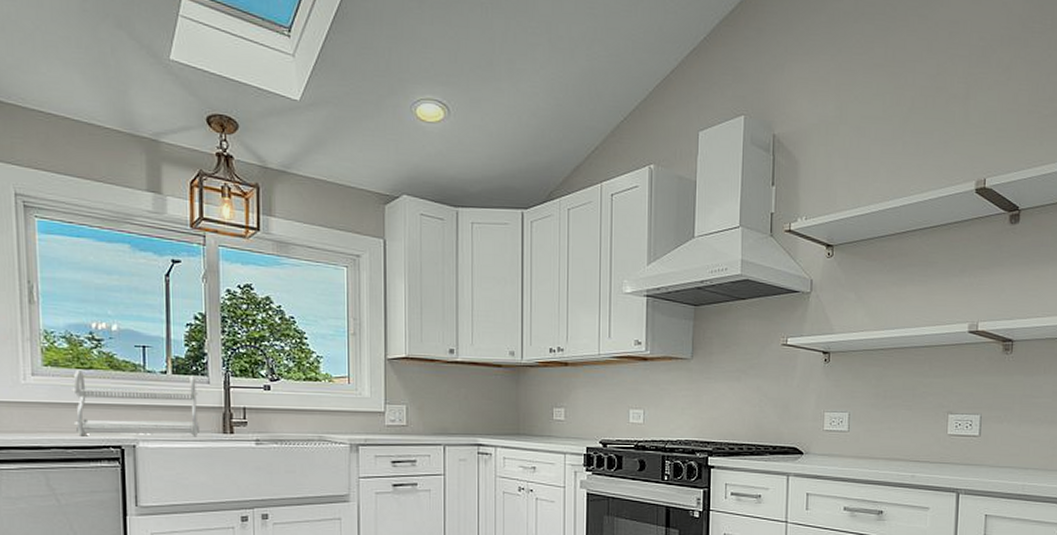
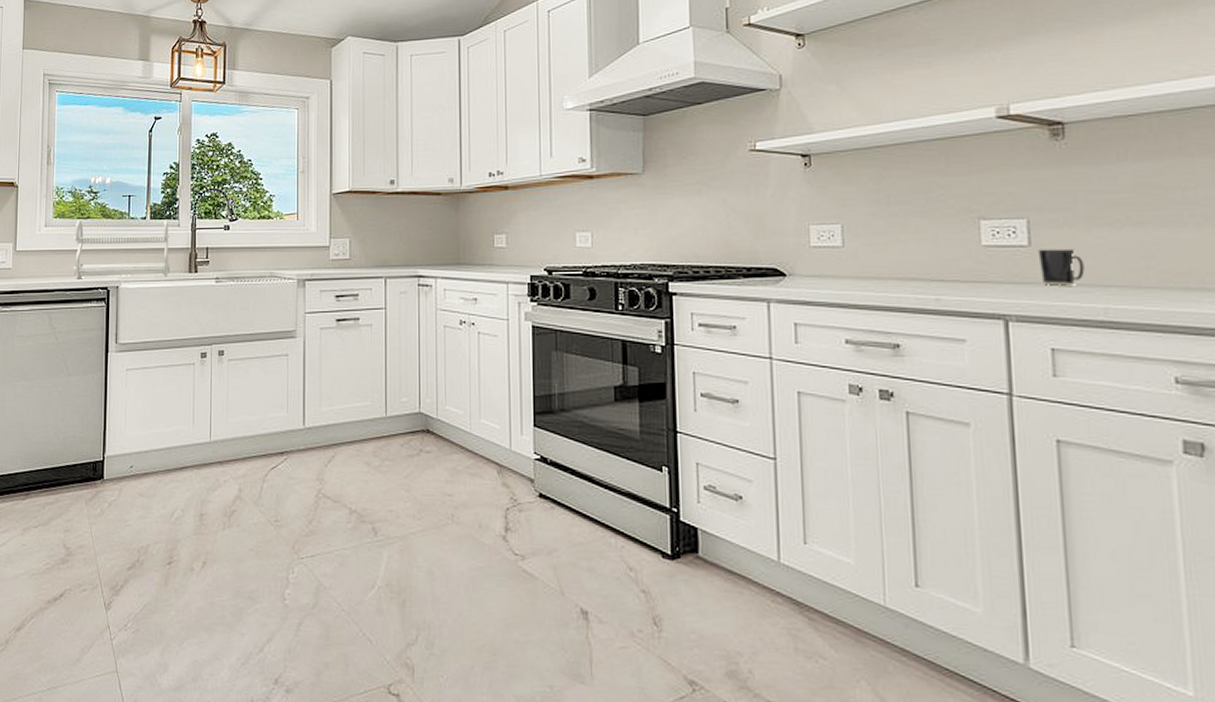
mug: none [984,439,1014,467] -> present [1037,248,1085,286]

